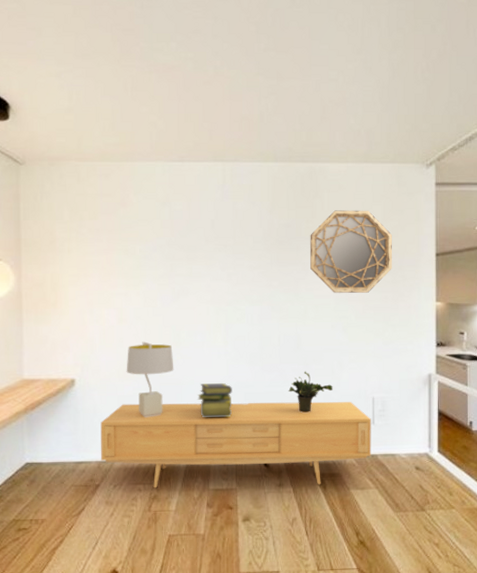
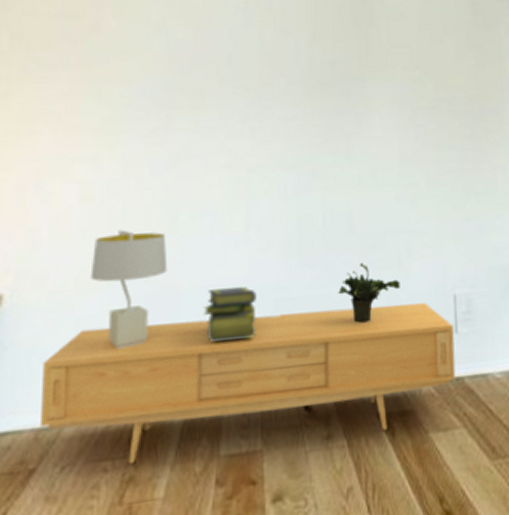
home mirror: present [310,210,392,293] -> none [364,43,471,153]

